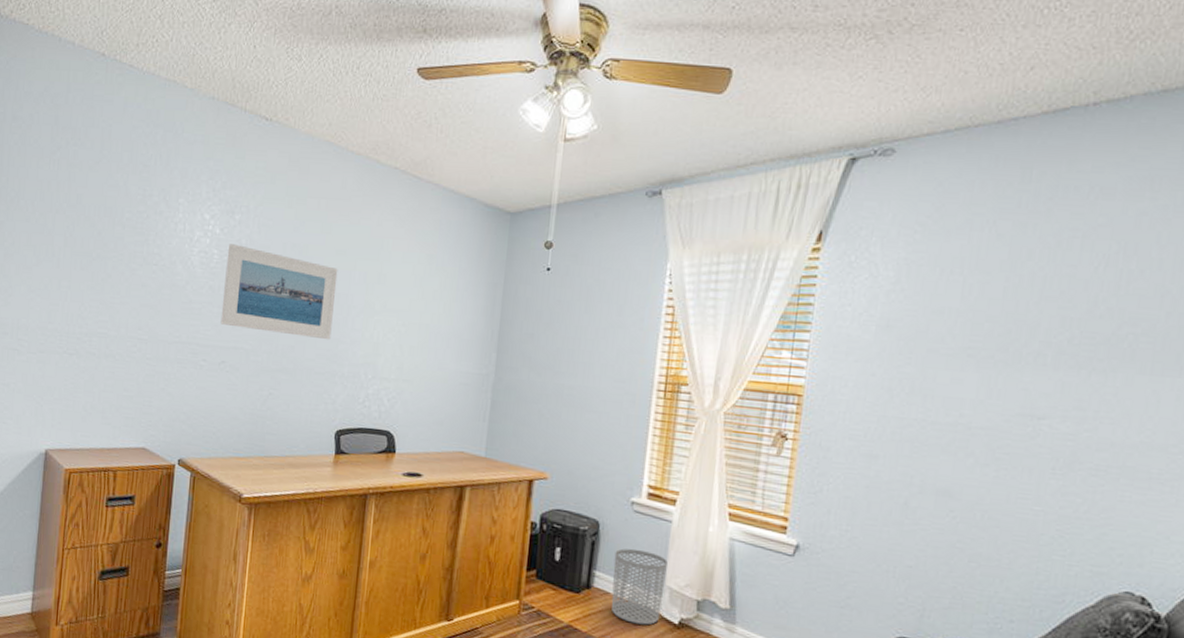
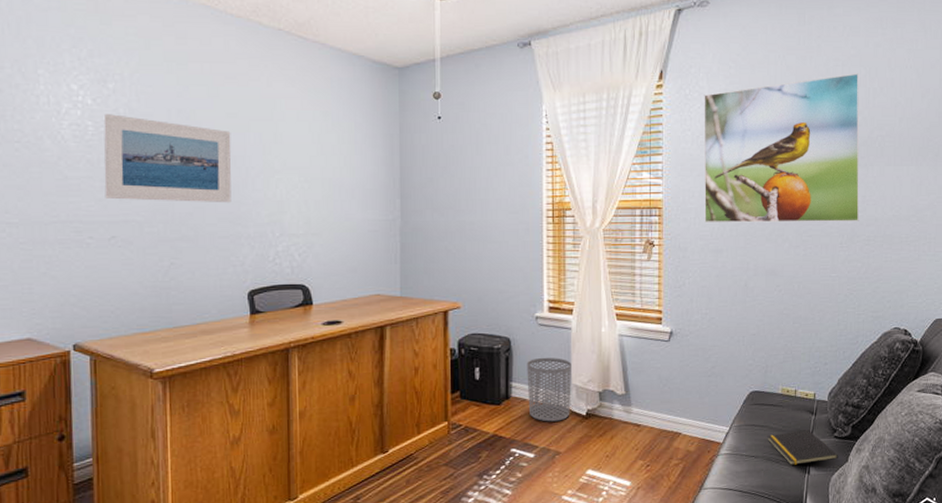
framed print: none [857,248,1107,443] -> present [703,73,860,223]

